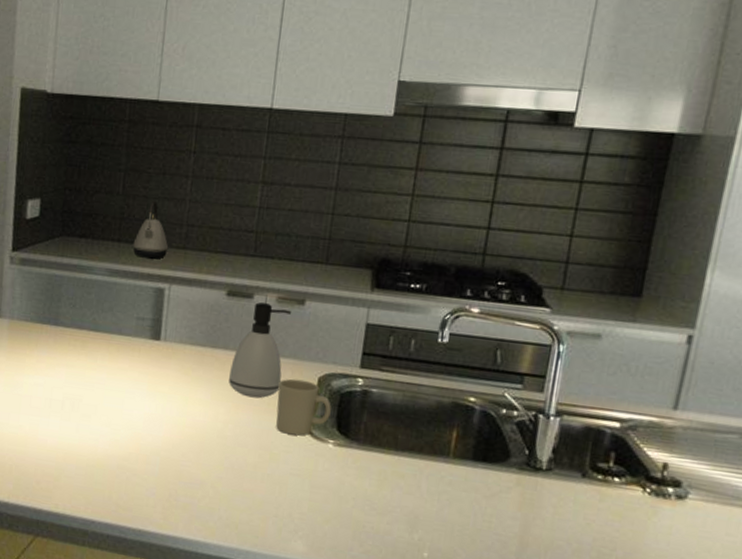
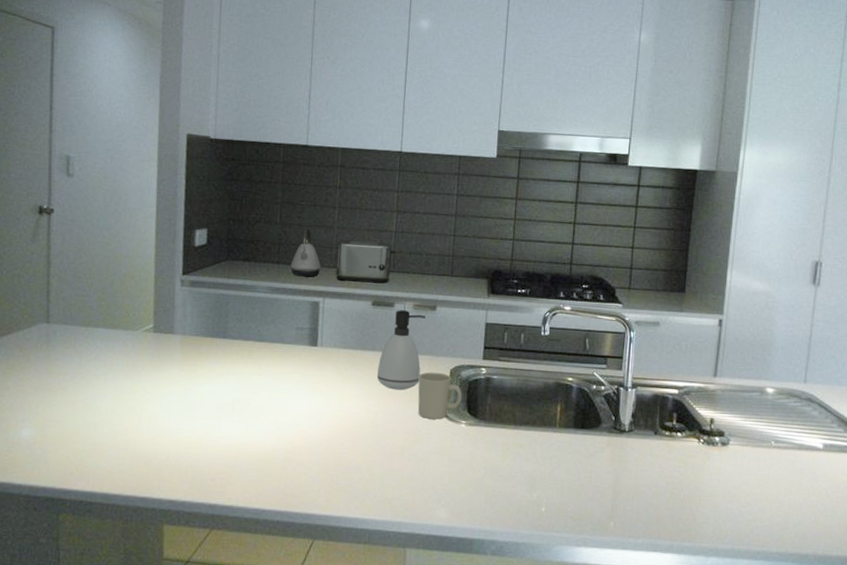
toaster: none [185,215,259,270] -> present [336,240,396,284]

